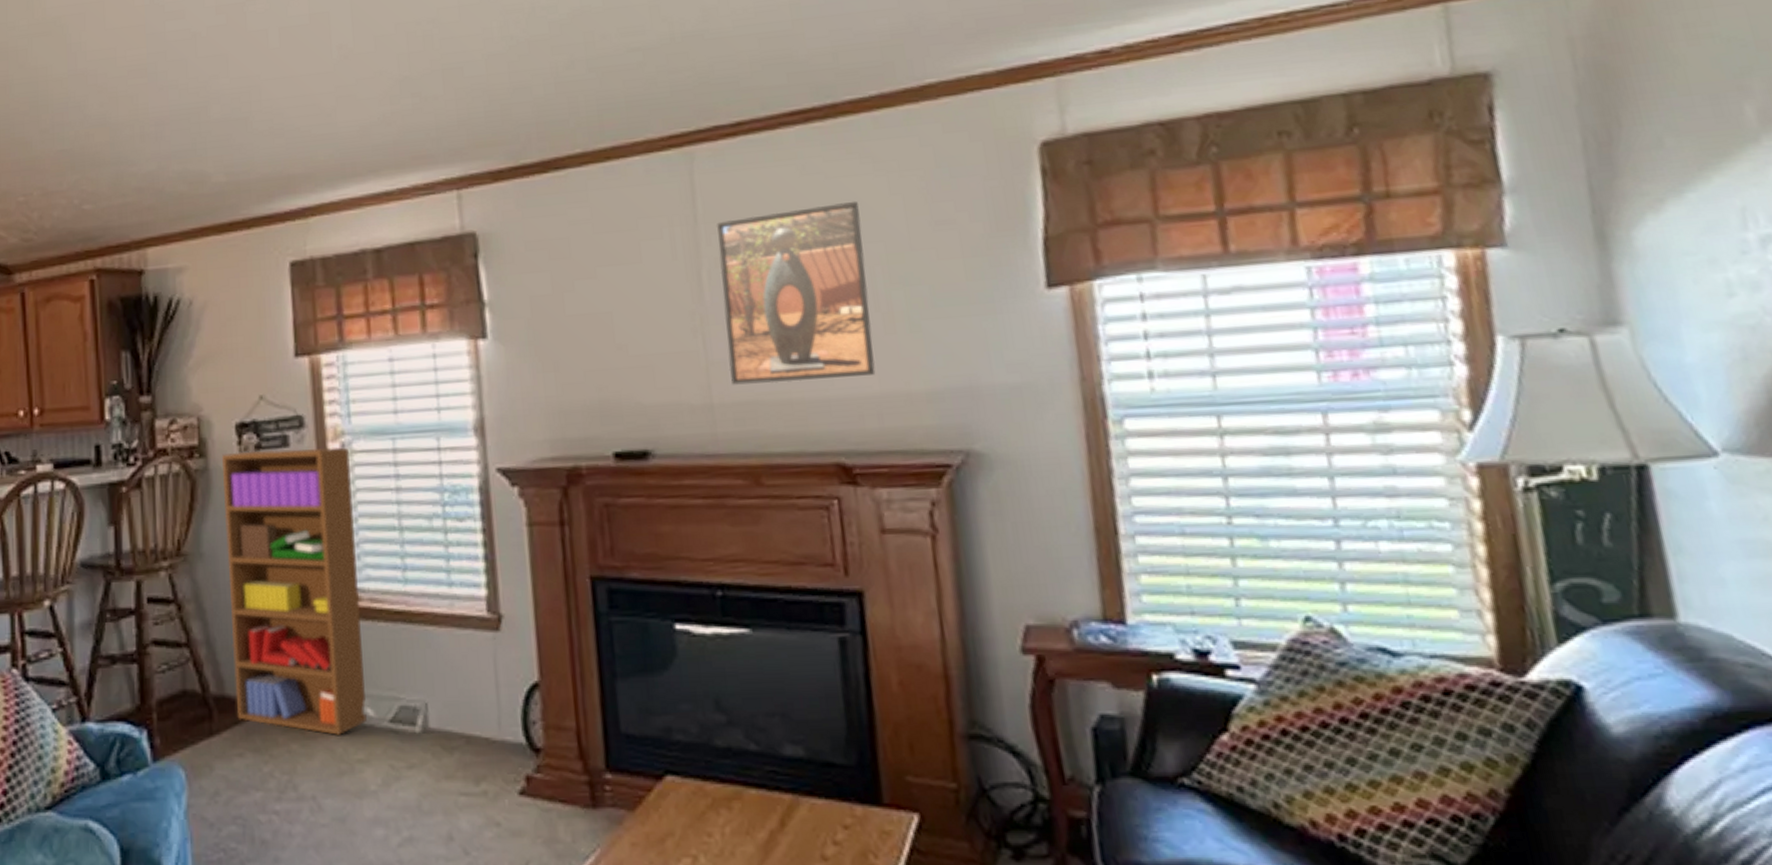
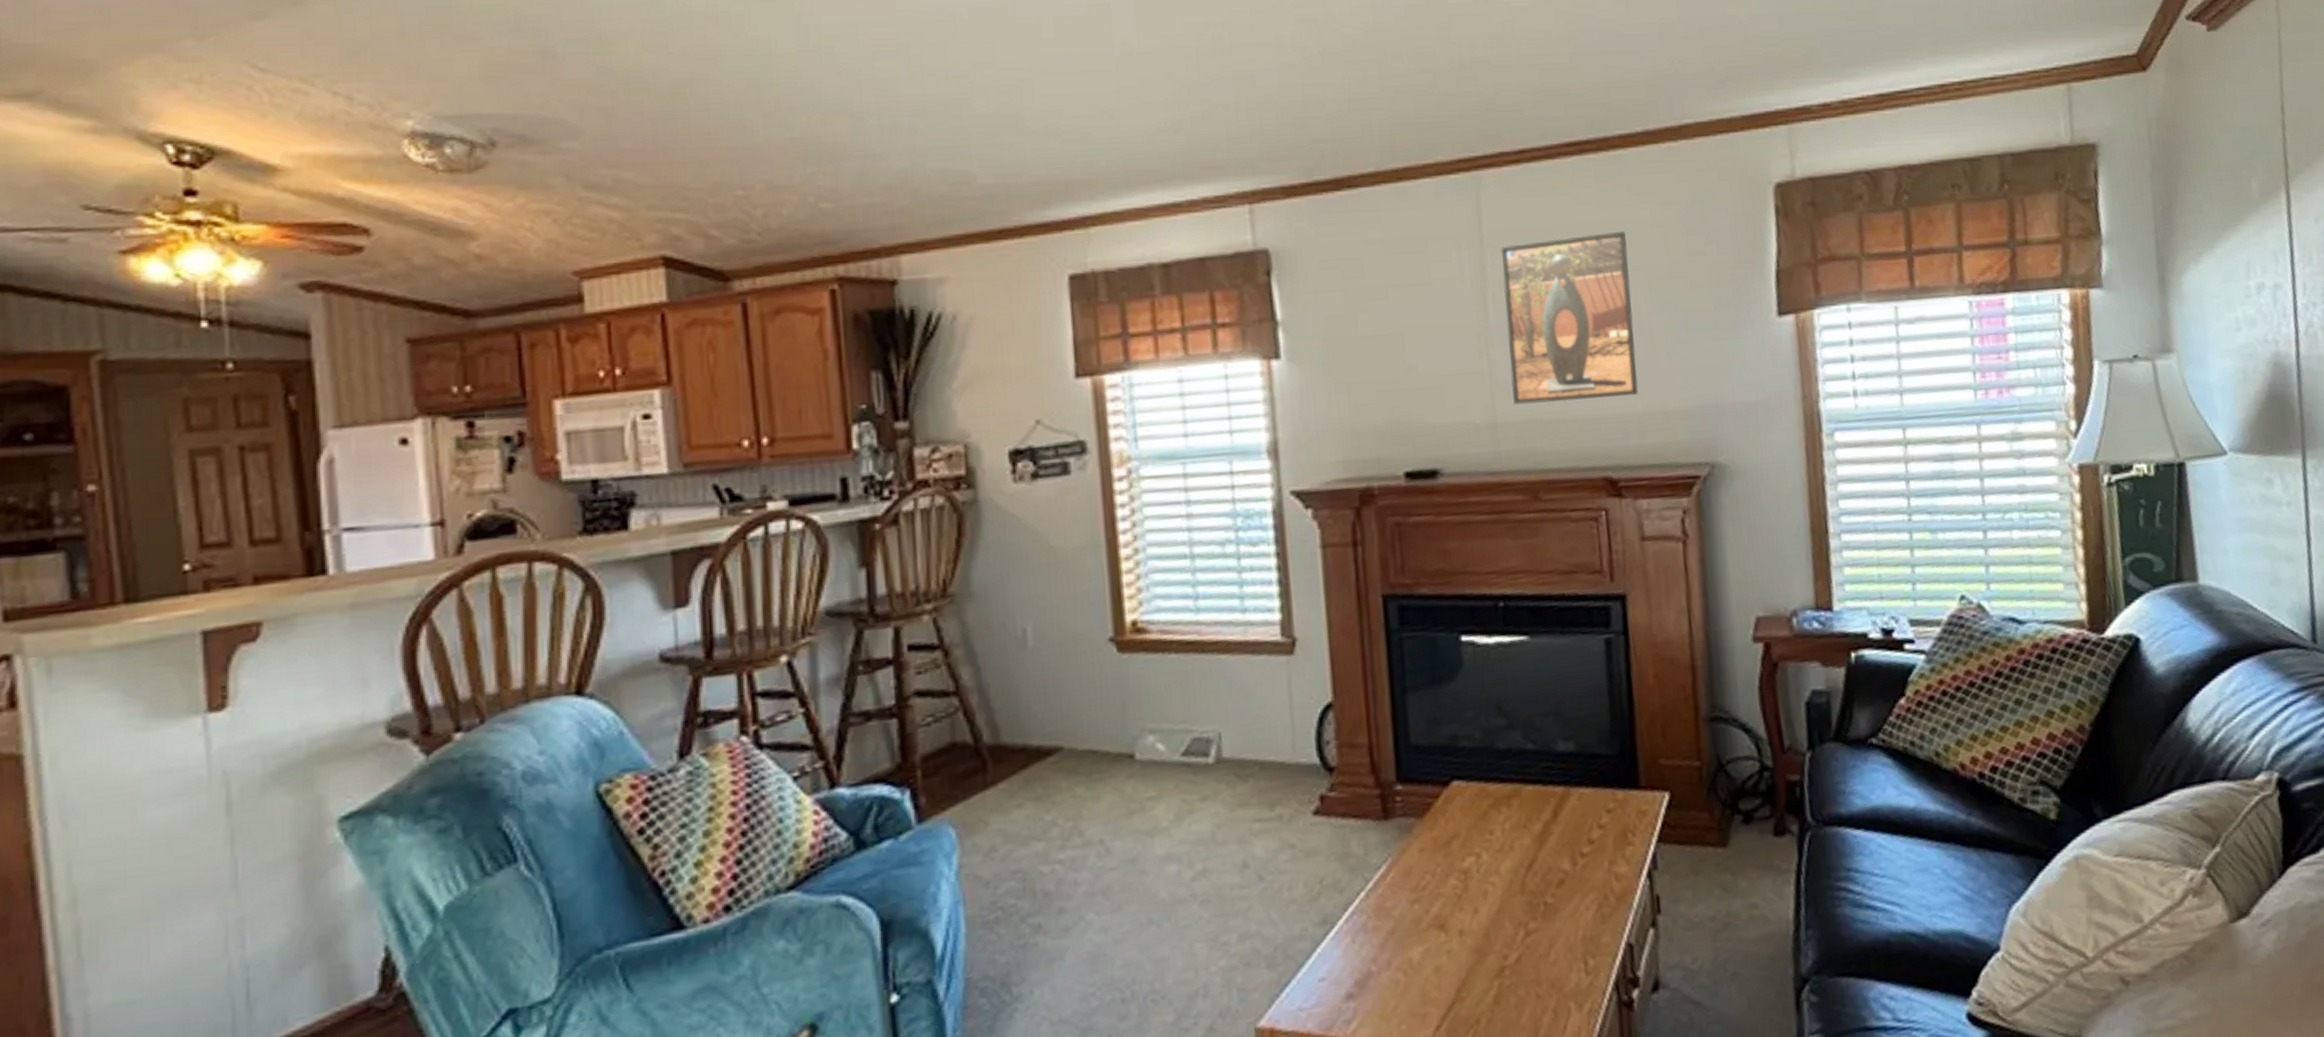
bookshelf: present [222,447,367,735] -> none [994,473,1158,774]

